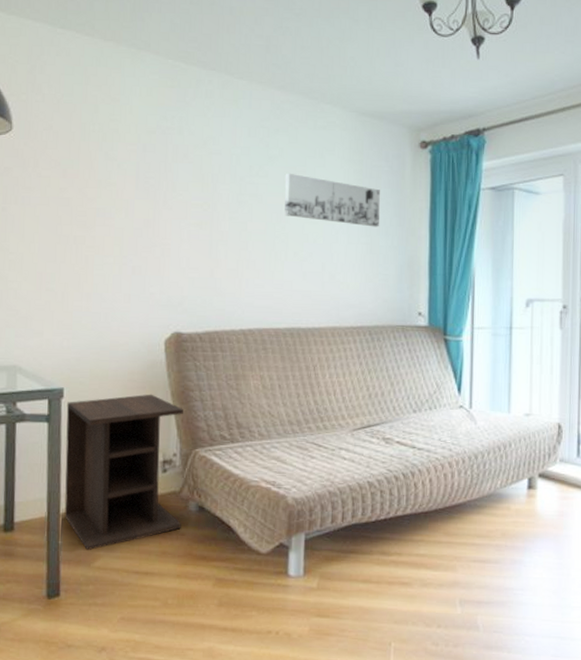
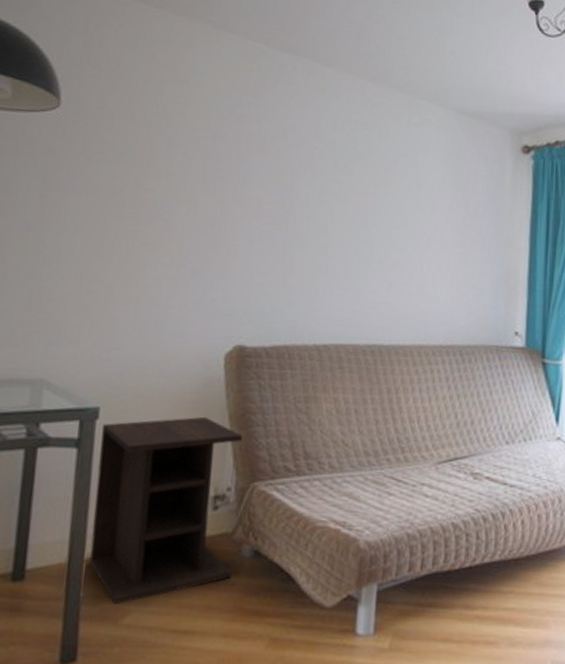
wall art: present [284,173,380,227] -> none [370,171,477,236]

